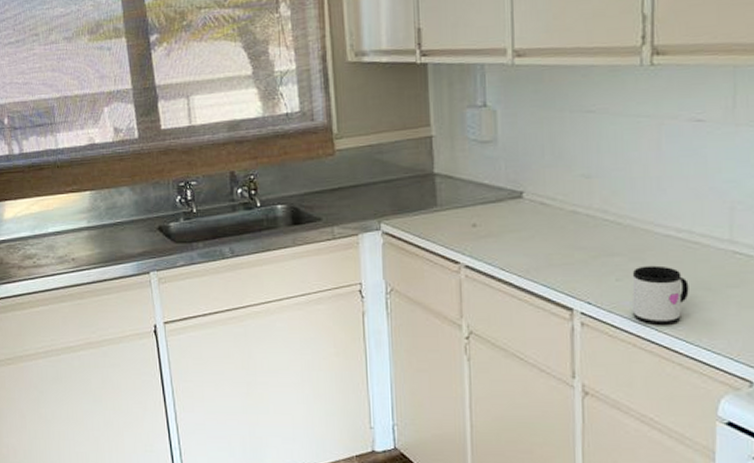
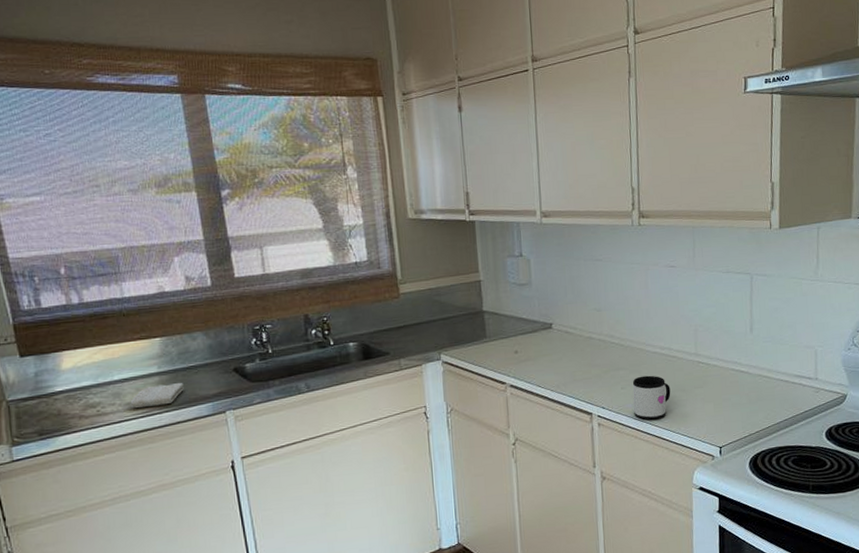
washcloth: none [62,239,111,263] -> present [130,383,184,409]

